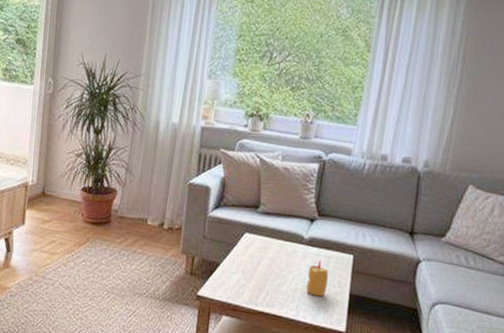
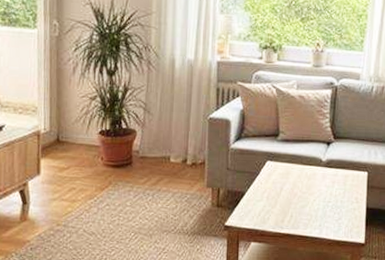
candle: present [306,260,329,297] -> none [327,180,346,214]

